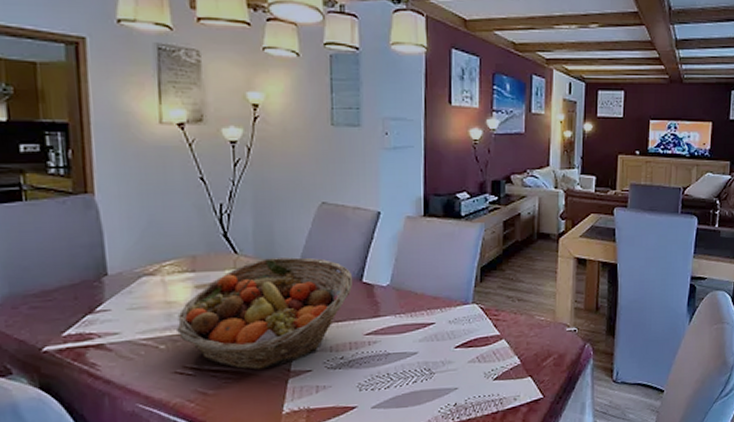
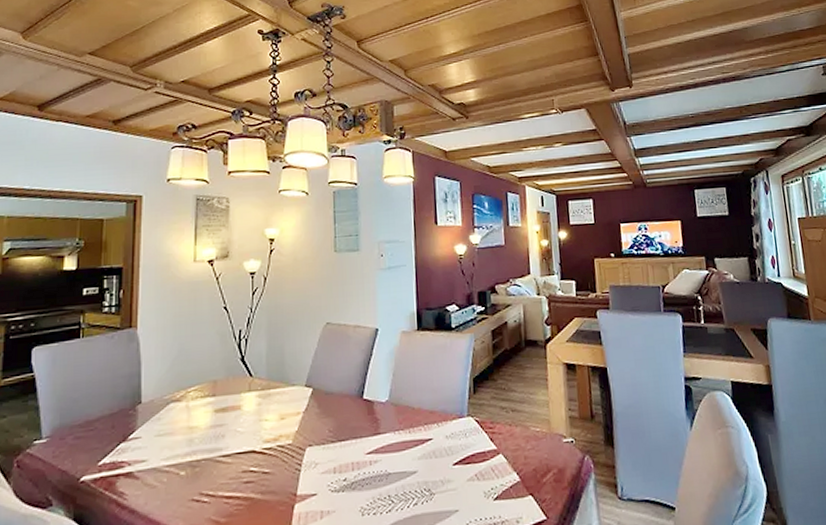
fruit basket: present [177,257,353,370] -> none [196,376,355,495]

